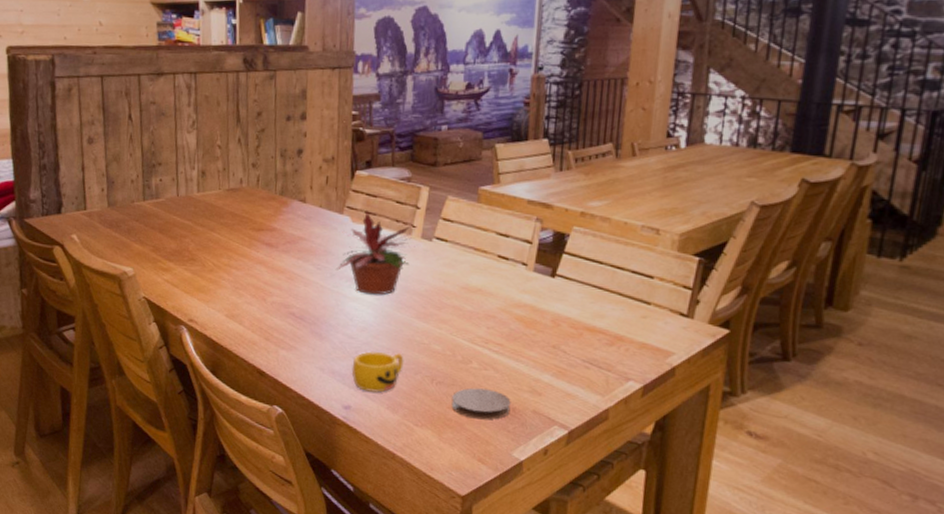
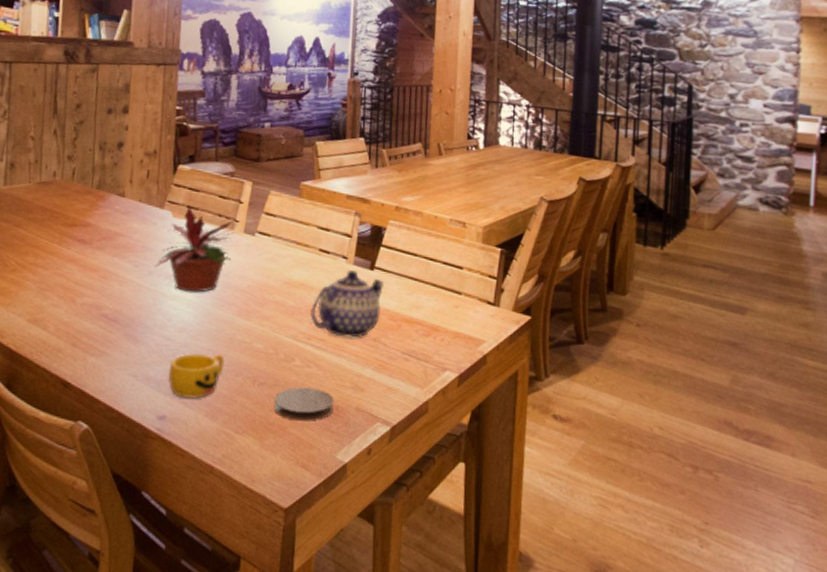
teapot: none [488,277,565,344] -> present [310,270,384,338]

